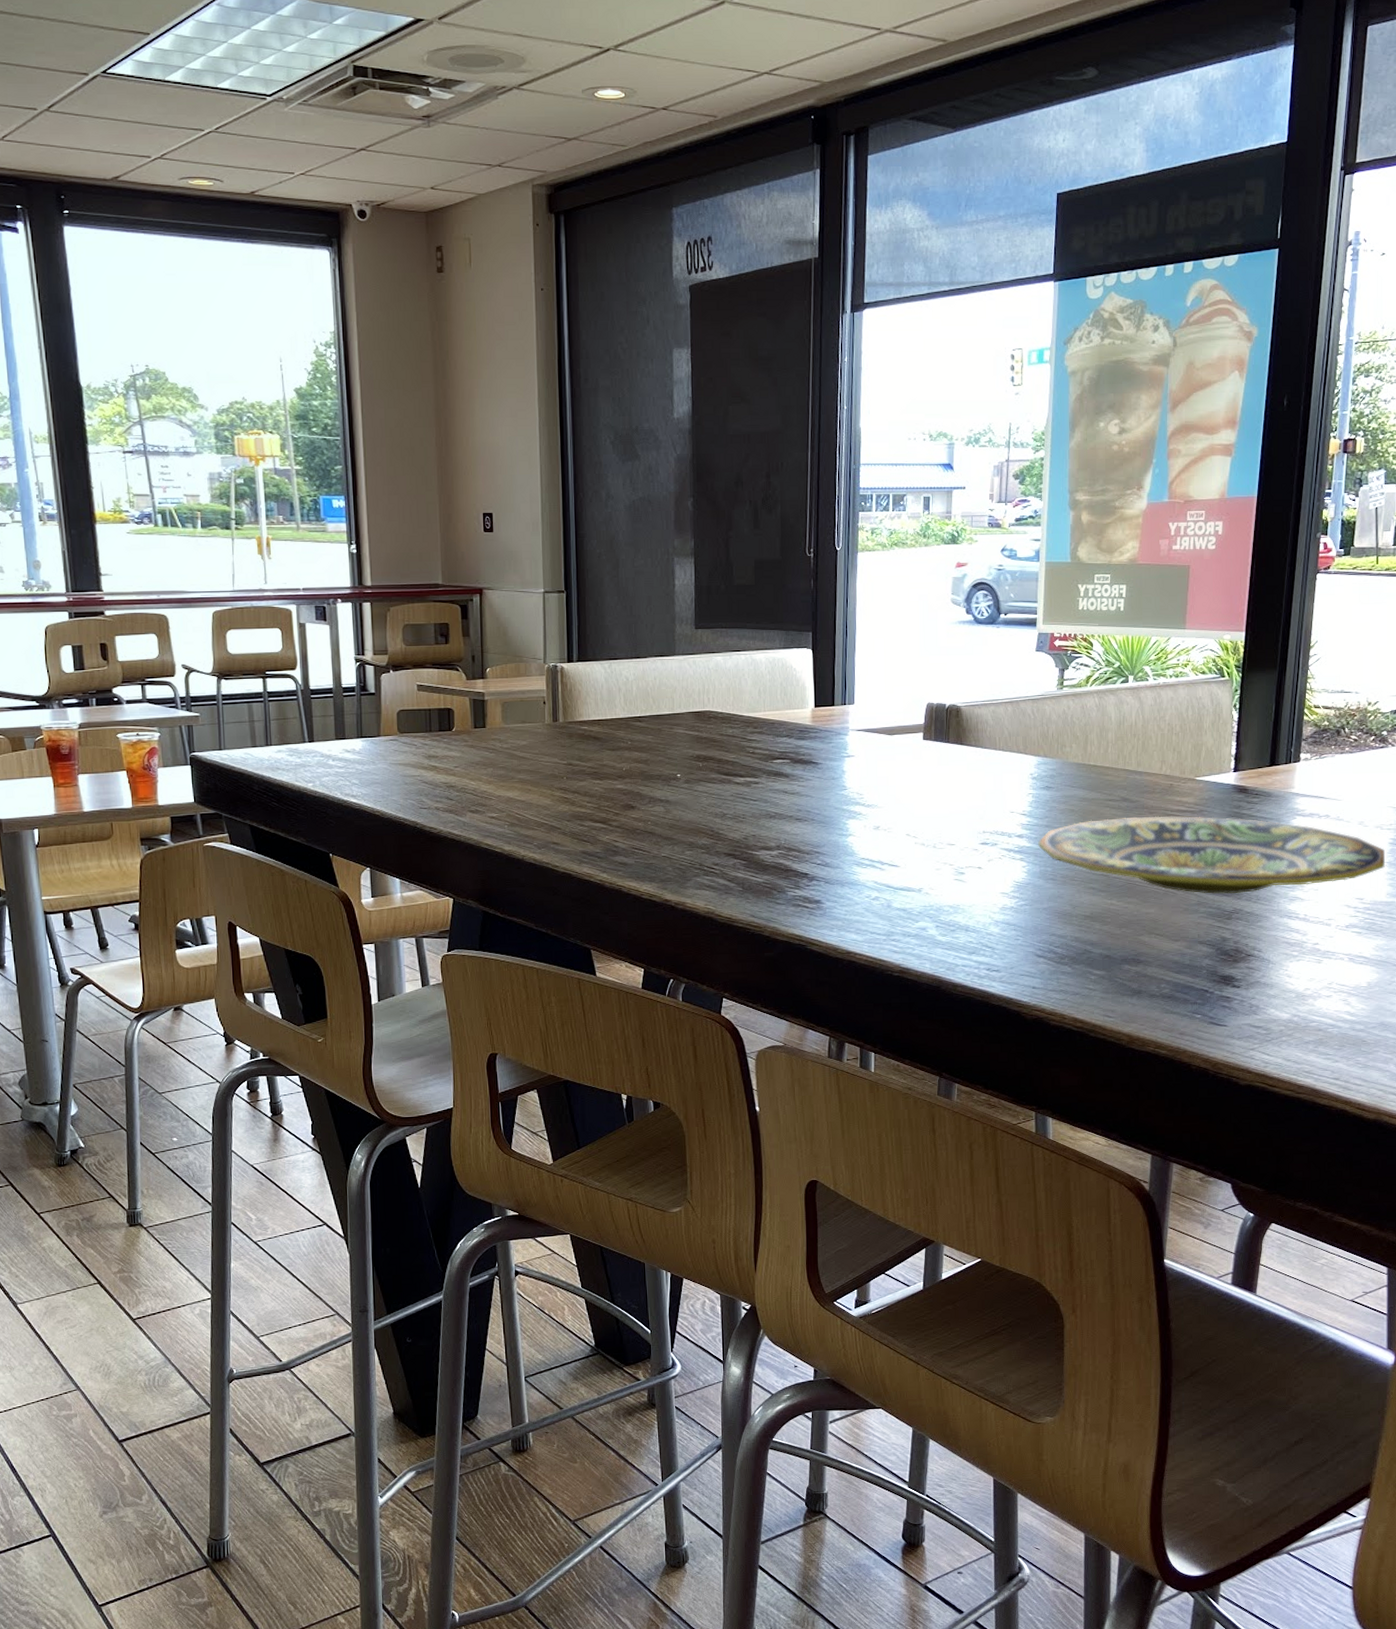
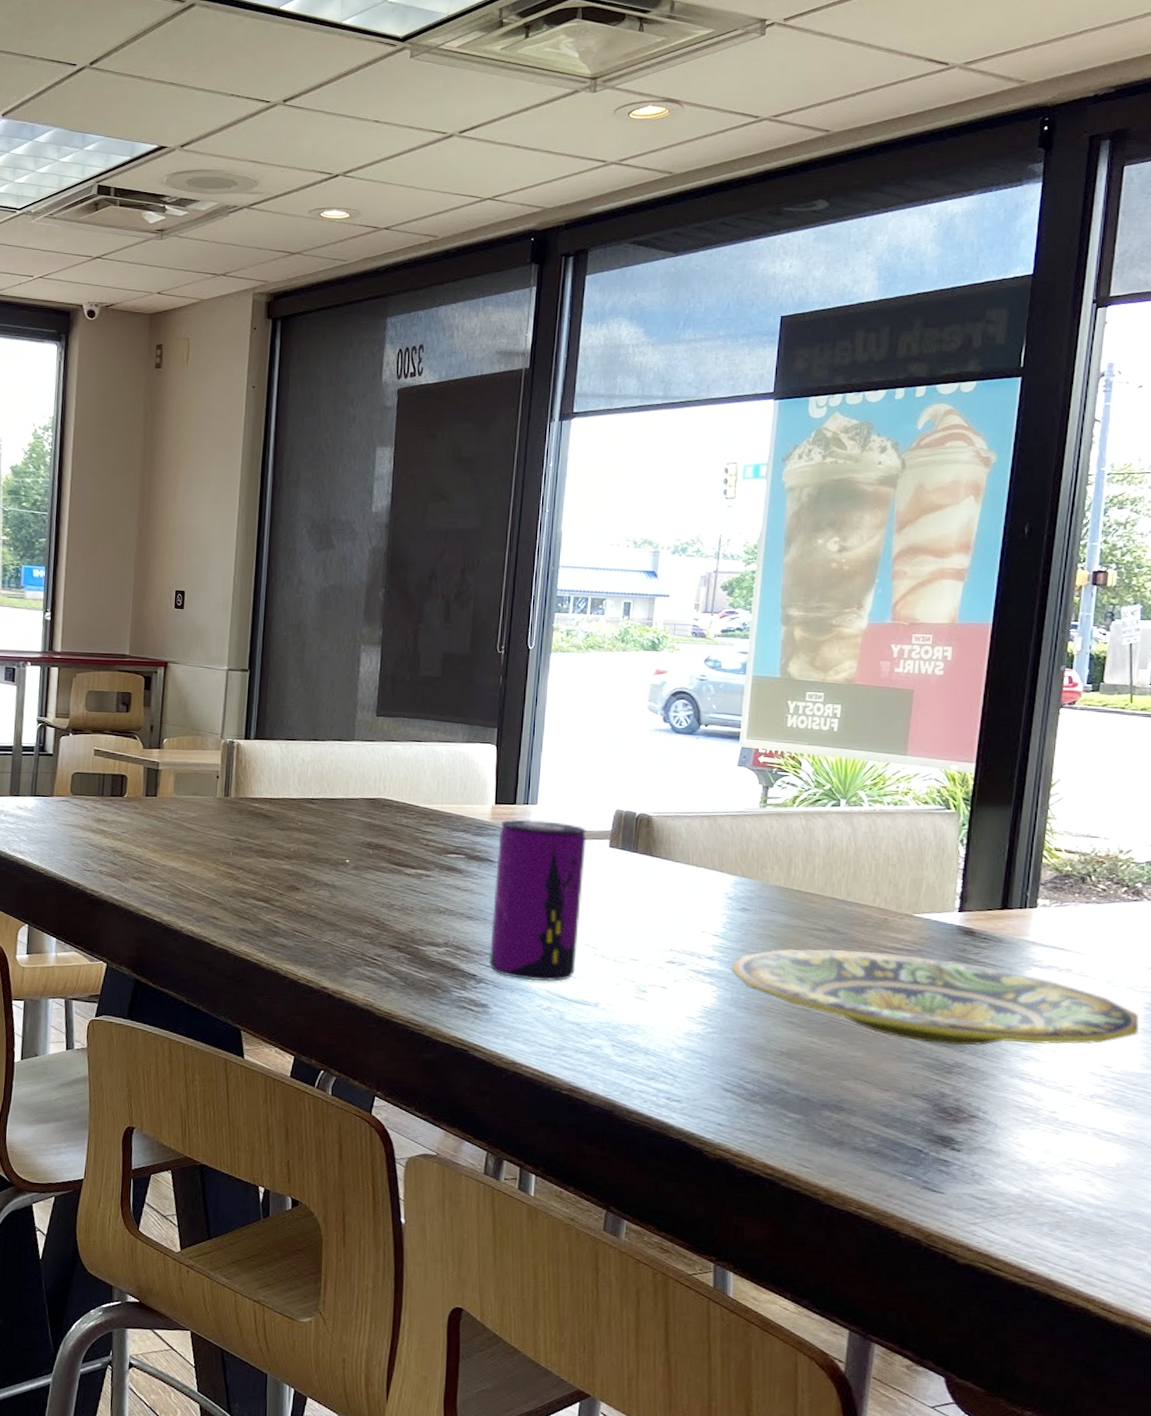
beverage can: none [818,719,902,874] -> present [488,819,587,982]

